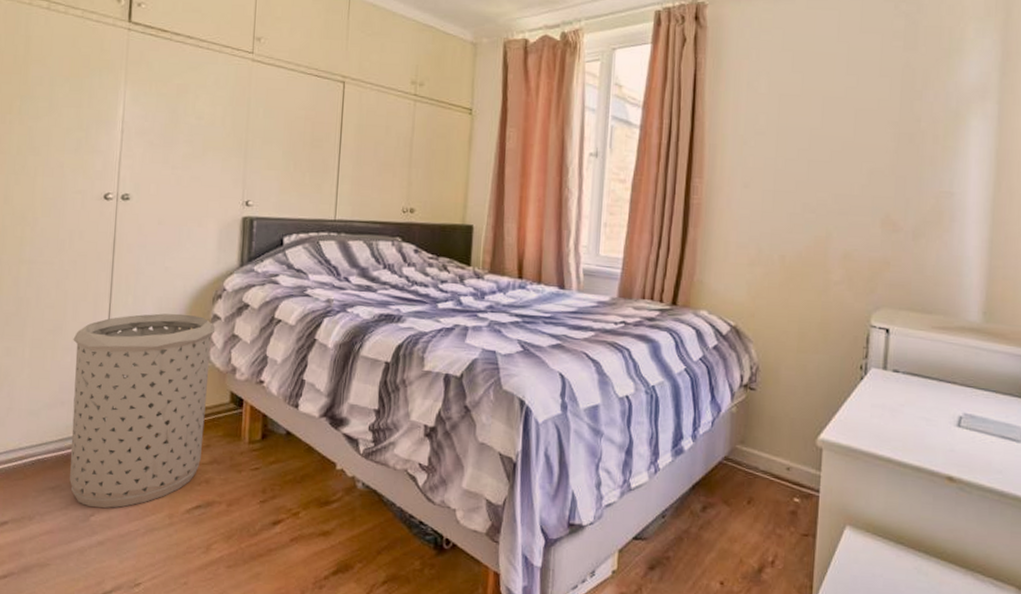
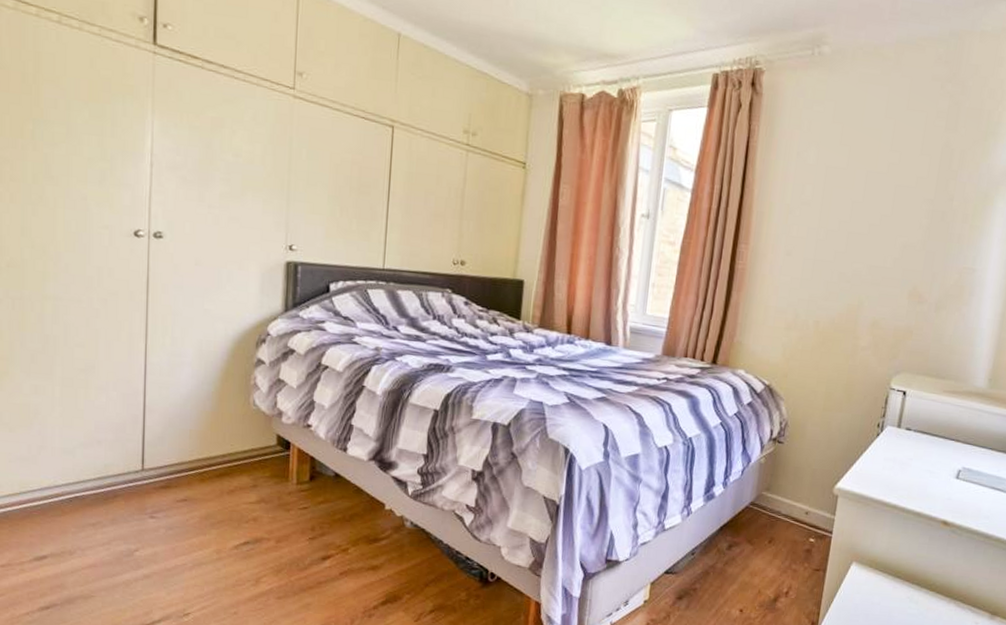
laundry basket: present [70,313,216,509] -> none [107,356,260,544]

